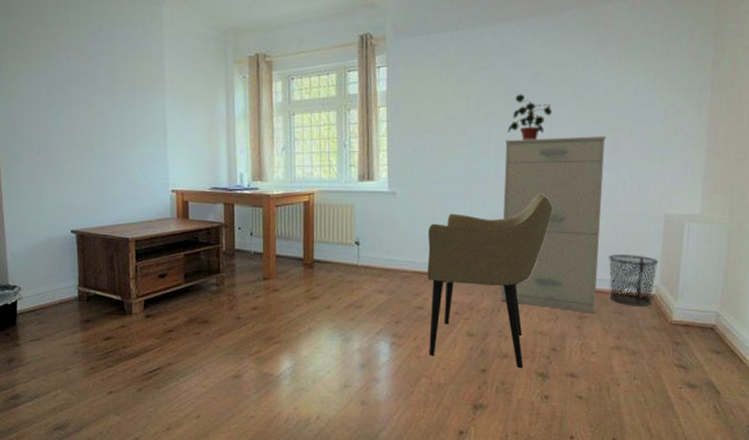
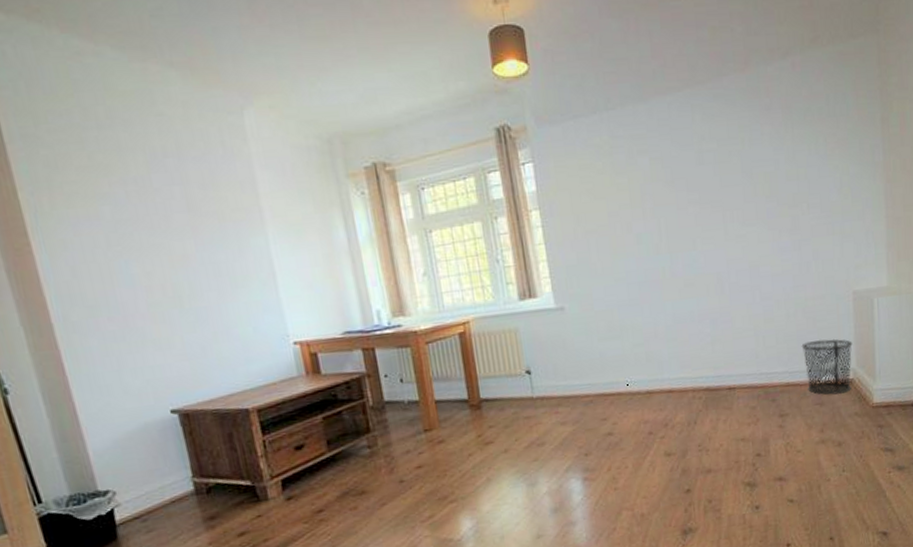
armchair: present [427,193,553,368] -> none [606,286,738,485]
filing cabinet: present [500,136,606,313] -> none [677,215,795,412]
potted plant: present [507,94,553,141] -> none [678,177,724,230]

